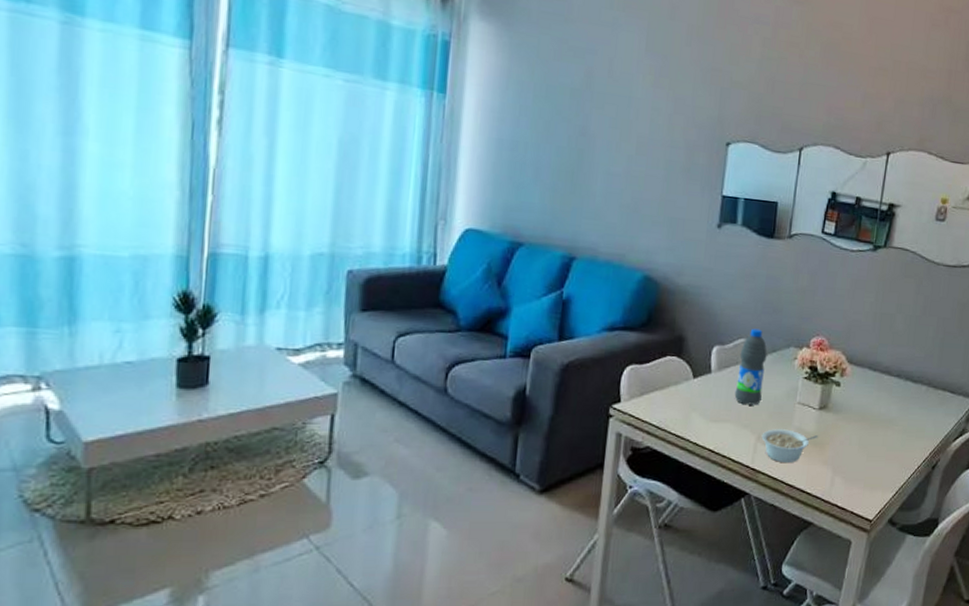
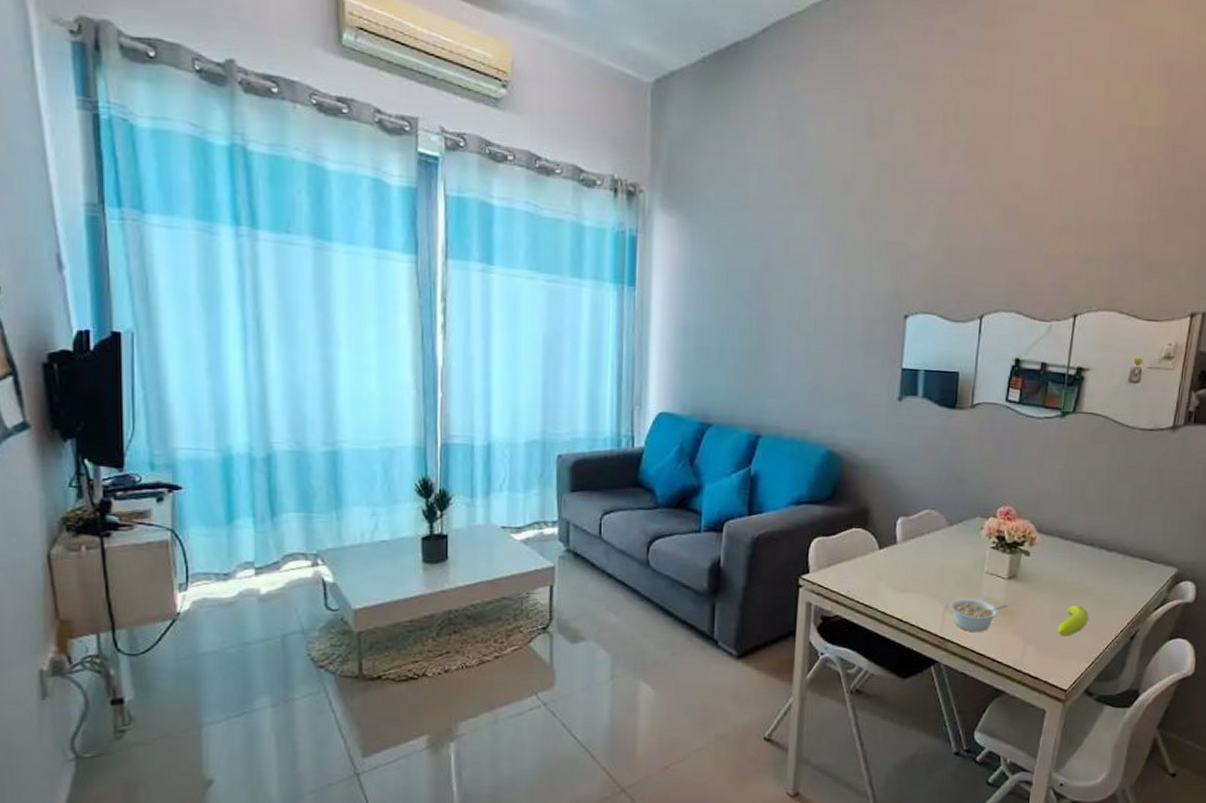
water bottle: present [734,328,767,405] -> none [920,499,953,575]
banana: none [864,435,895,465] -> present [1057,605,1089,635]

